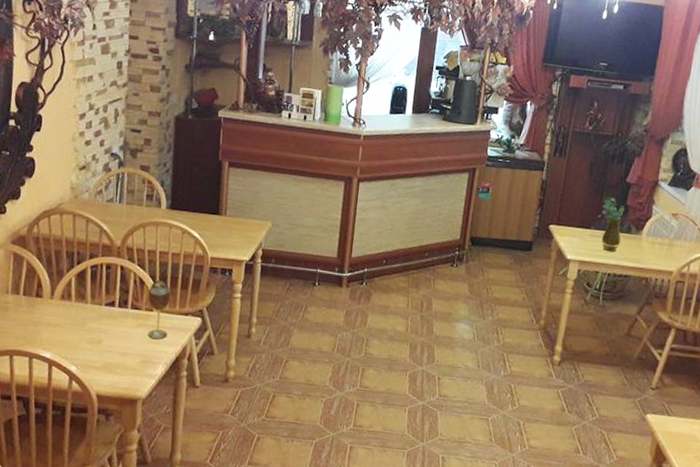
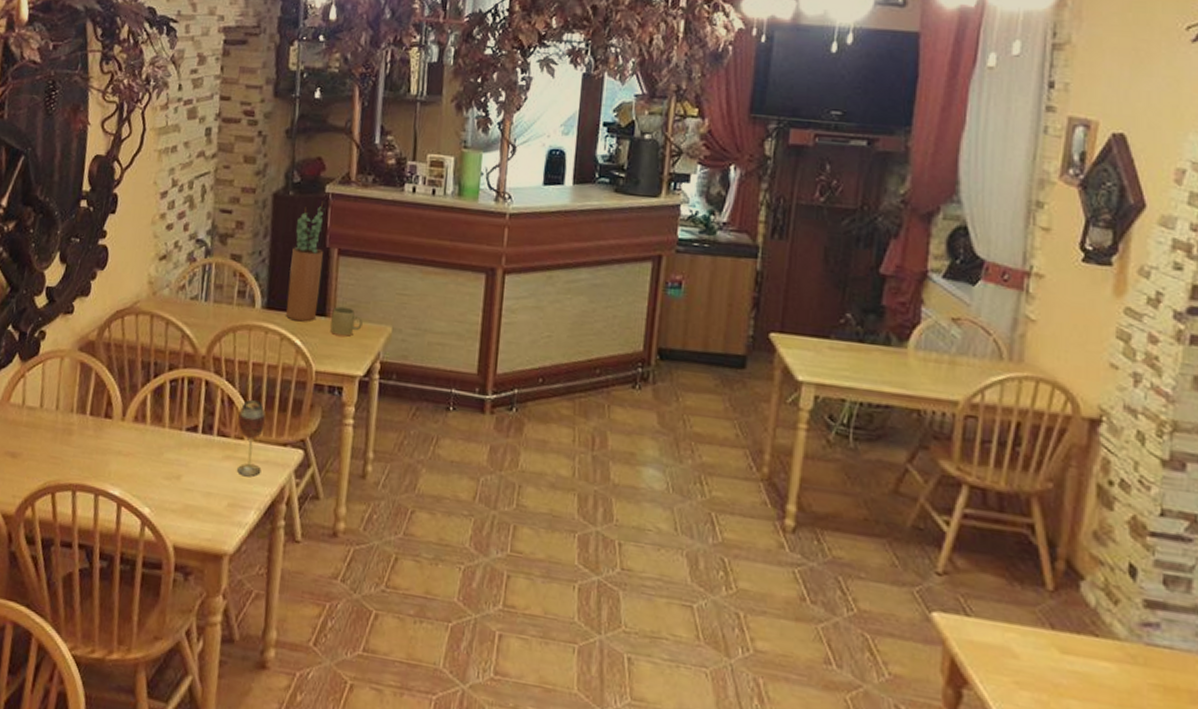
vase: none [186,123,218,220] -> present [285,201,325,323]
mug: none [222,207,249,230] -> present [330,306,363,337]
vase: present [601,196,625,252] -> none [846,292,880,372]

